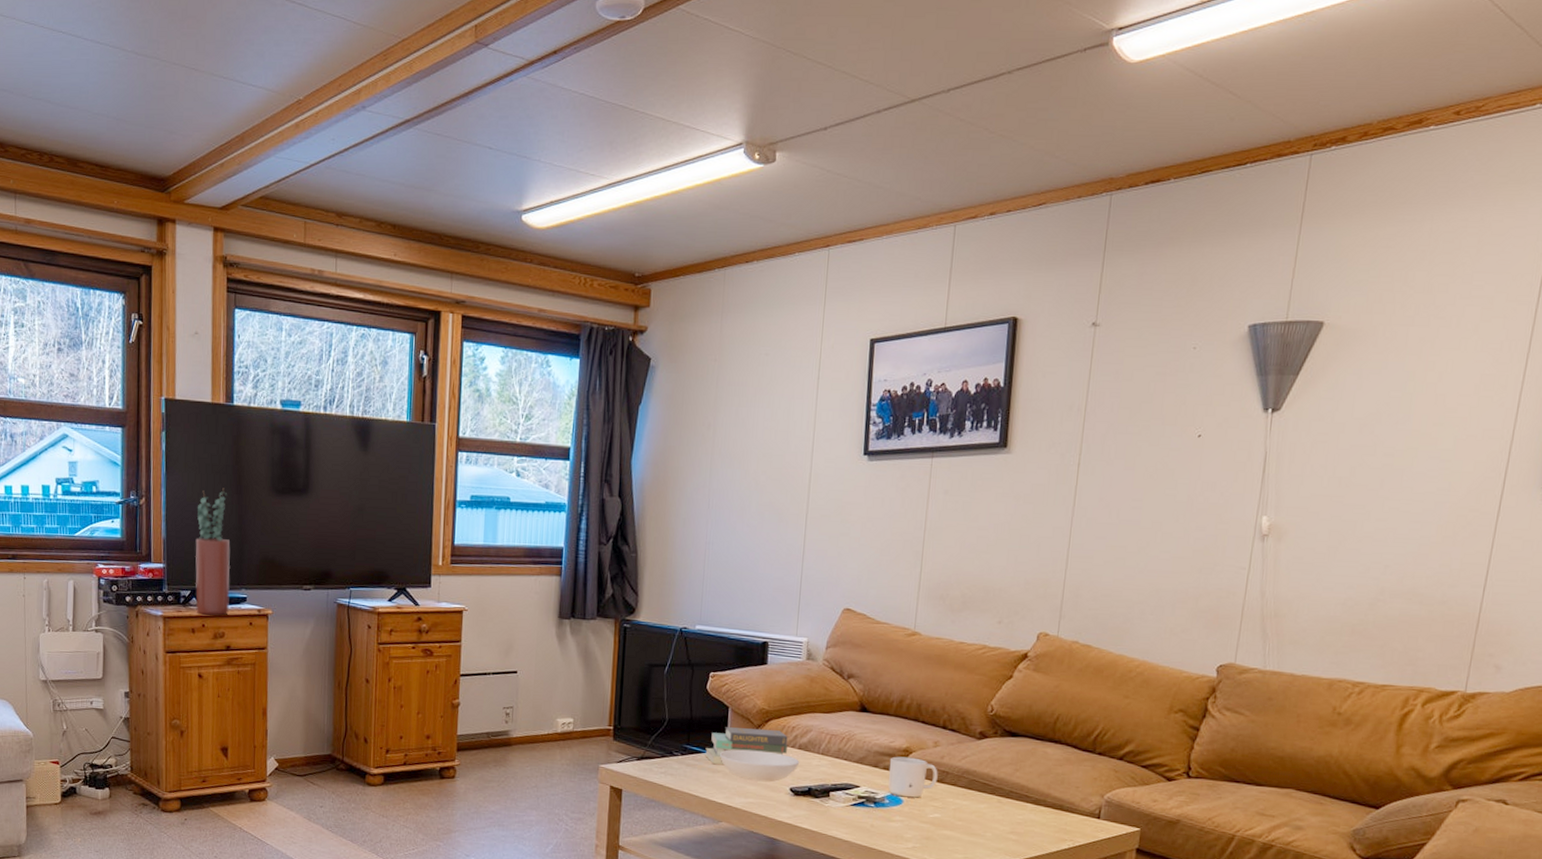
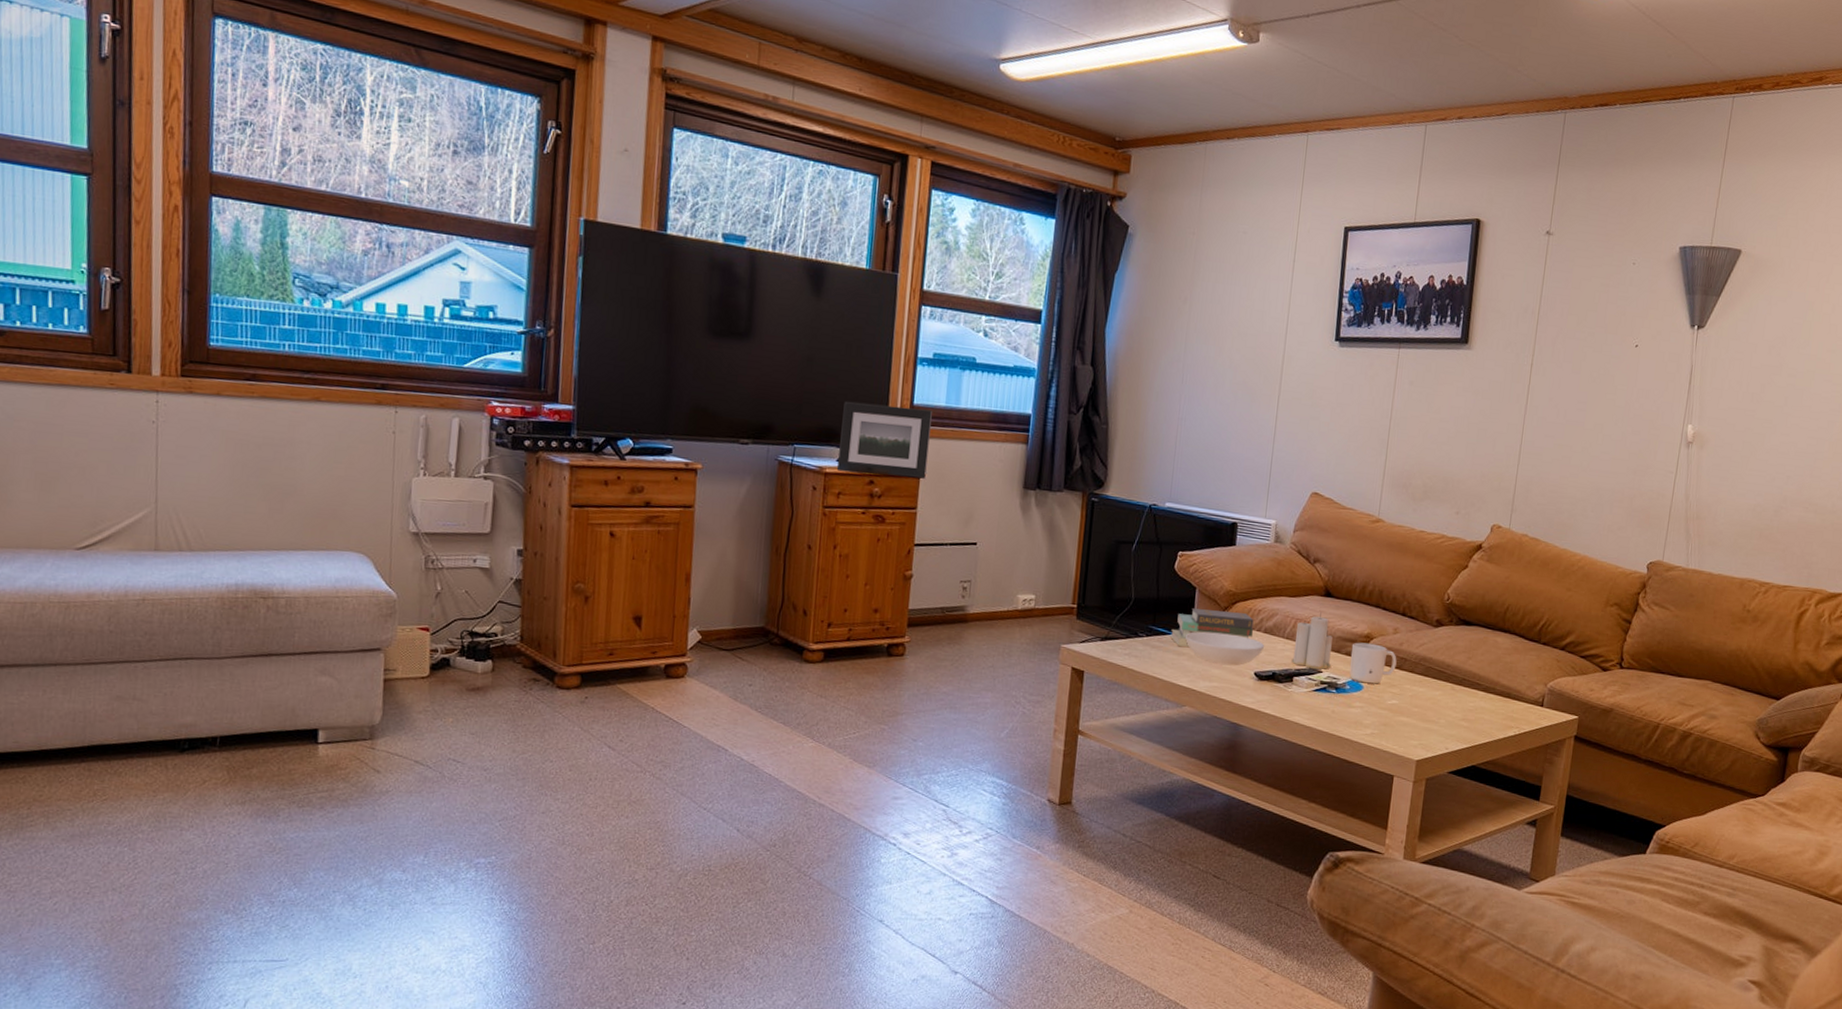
vase: present [195,488,231,616] -> none [610,325,656,468]
picture frame: none [388,545,472,614] -> present [836,401,932,479]
candle: none [827,727,870,784] -> present [1291,612,1333,670]

